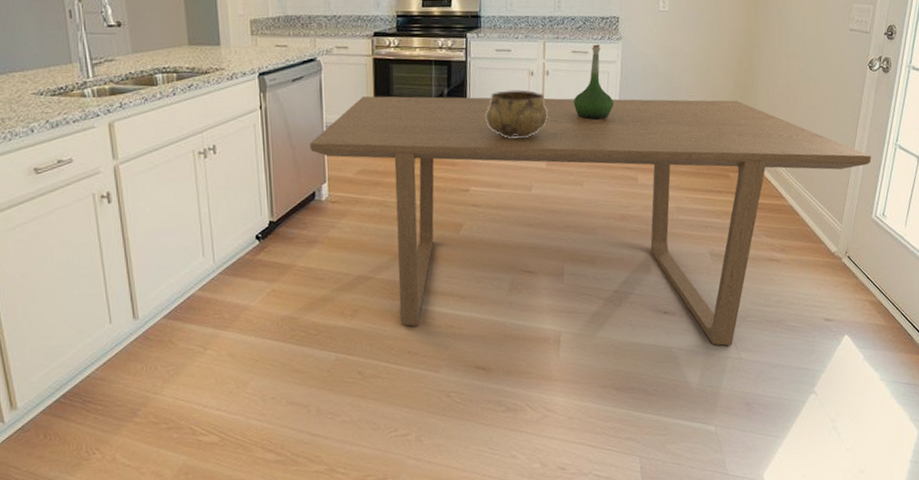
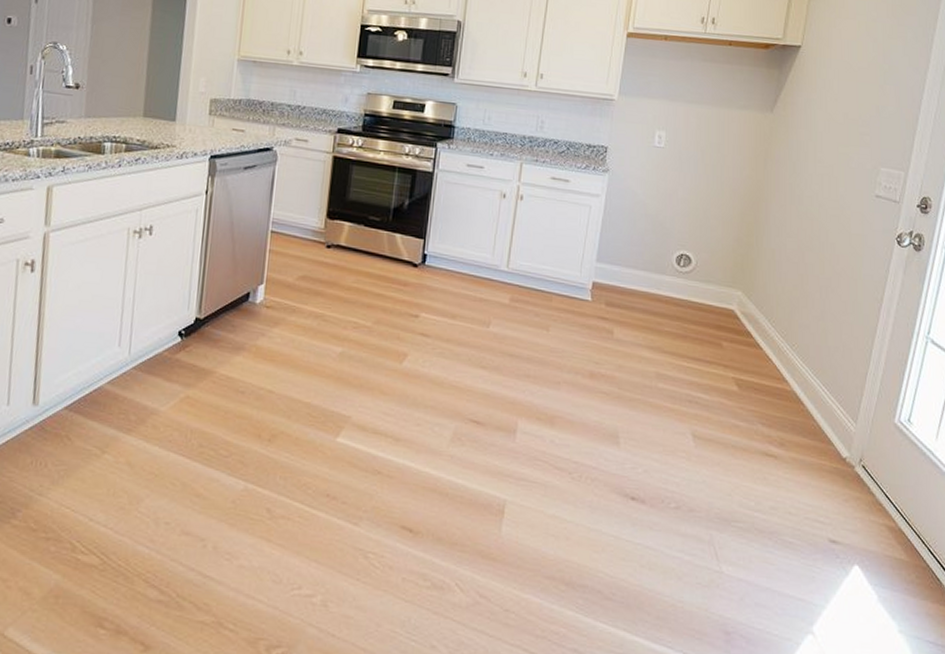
dining table: present [310,96,871,346] -> none [252,196,896,555]
decorative bowl: present [485,89,549,139] -> none [447,210,518,267]
vase: present [573,44,614,120] -> none [547,173,593,258]

